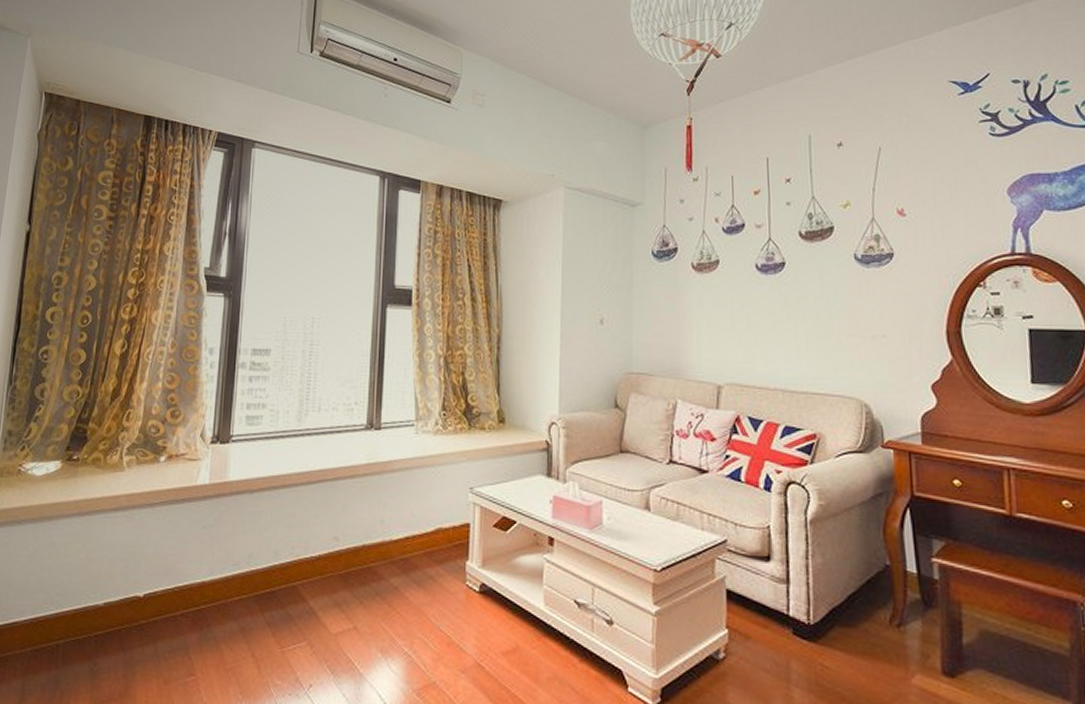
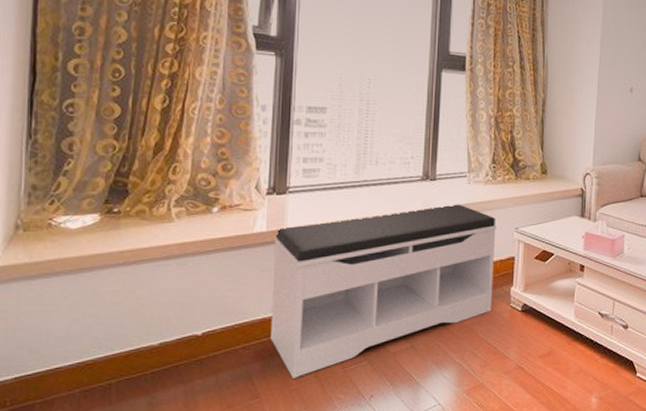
bench: none [209,457,448,655] -> present [271,204,496,378]

